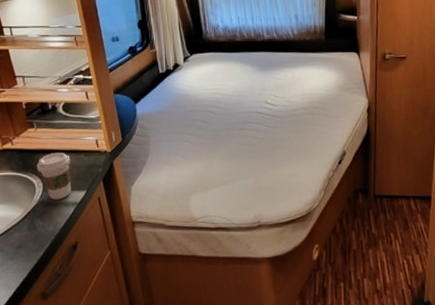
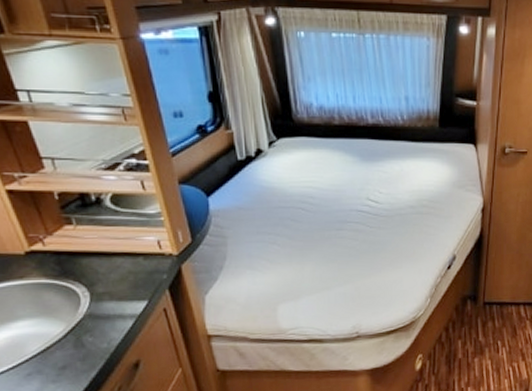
coffee cup: present [36,152,71,200] -> none [79,254,128,312]

